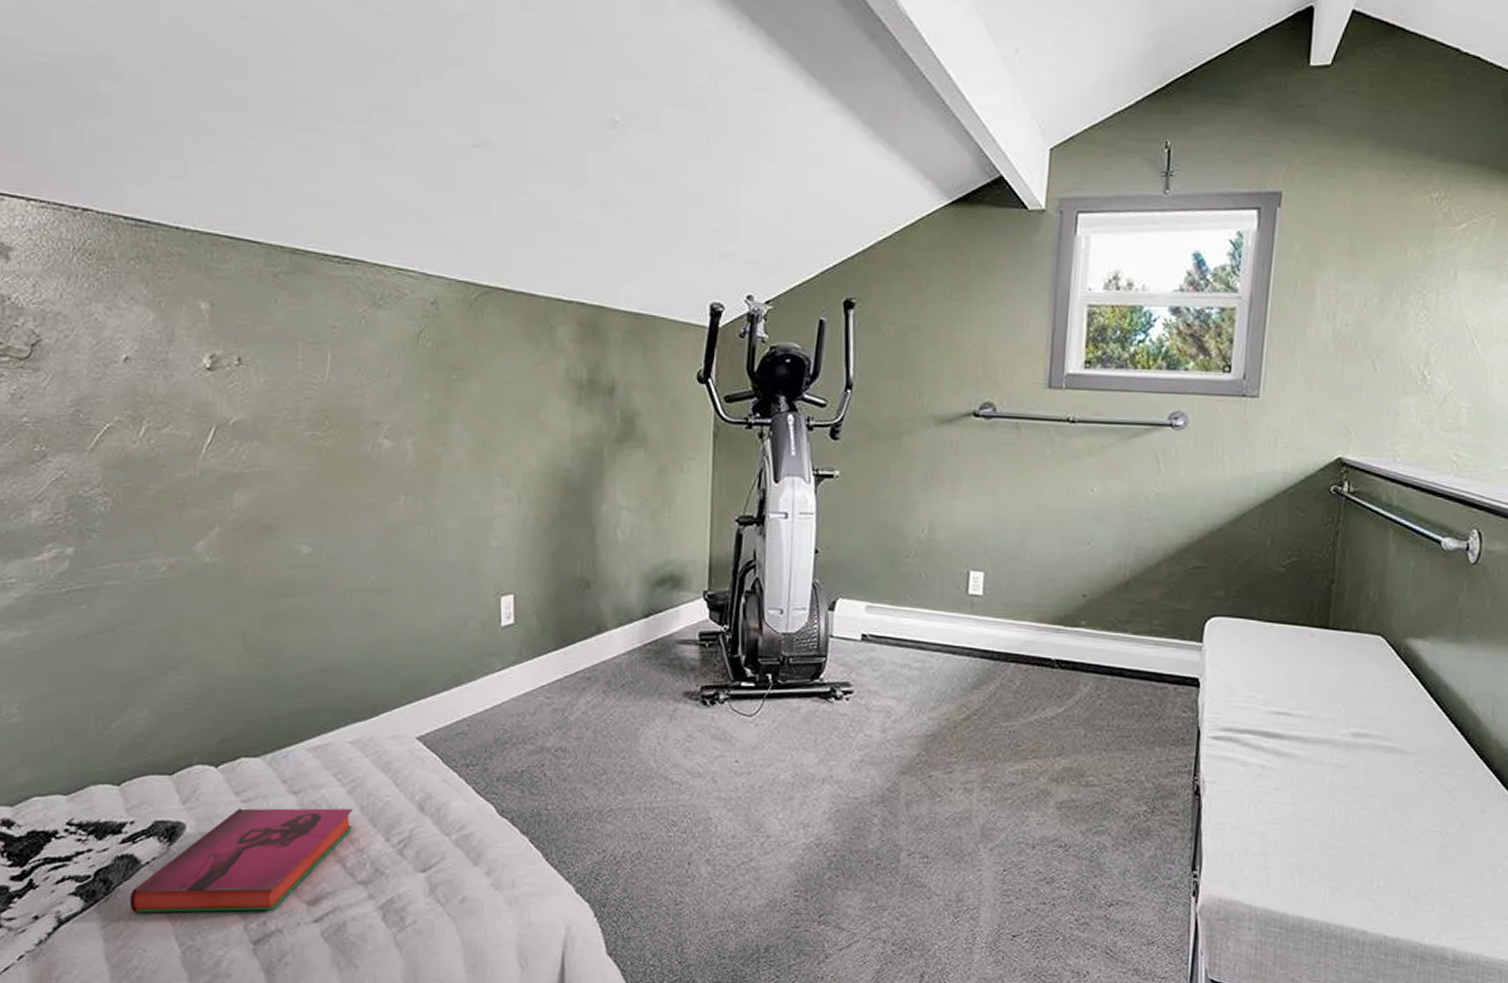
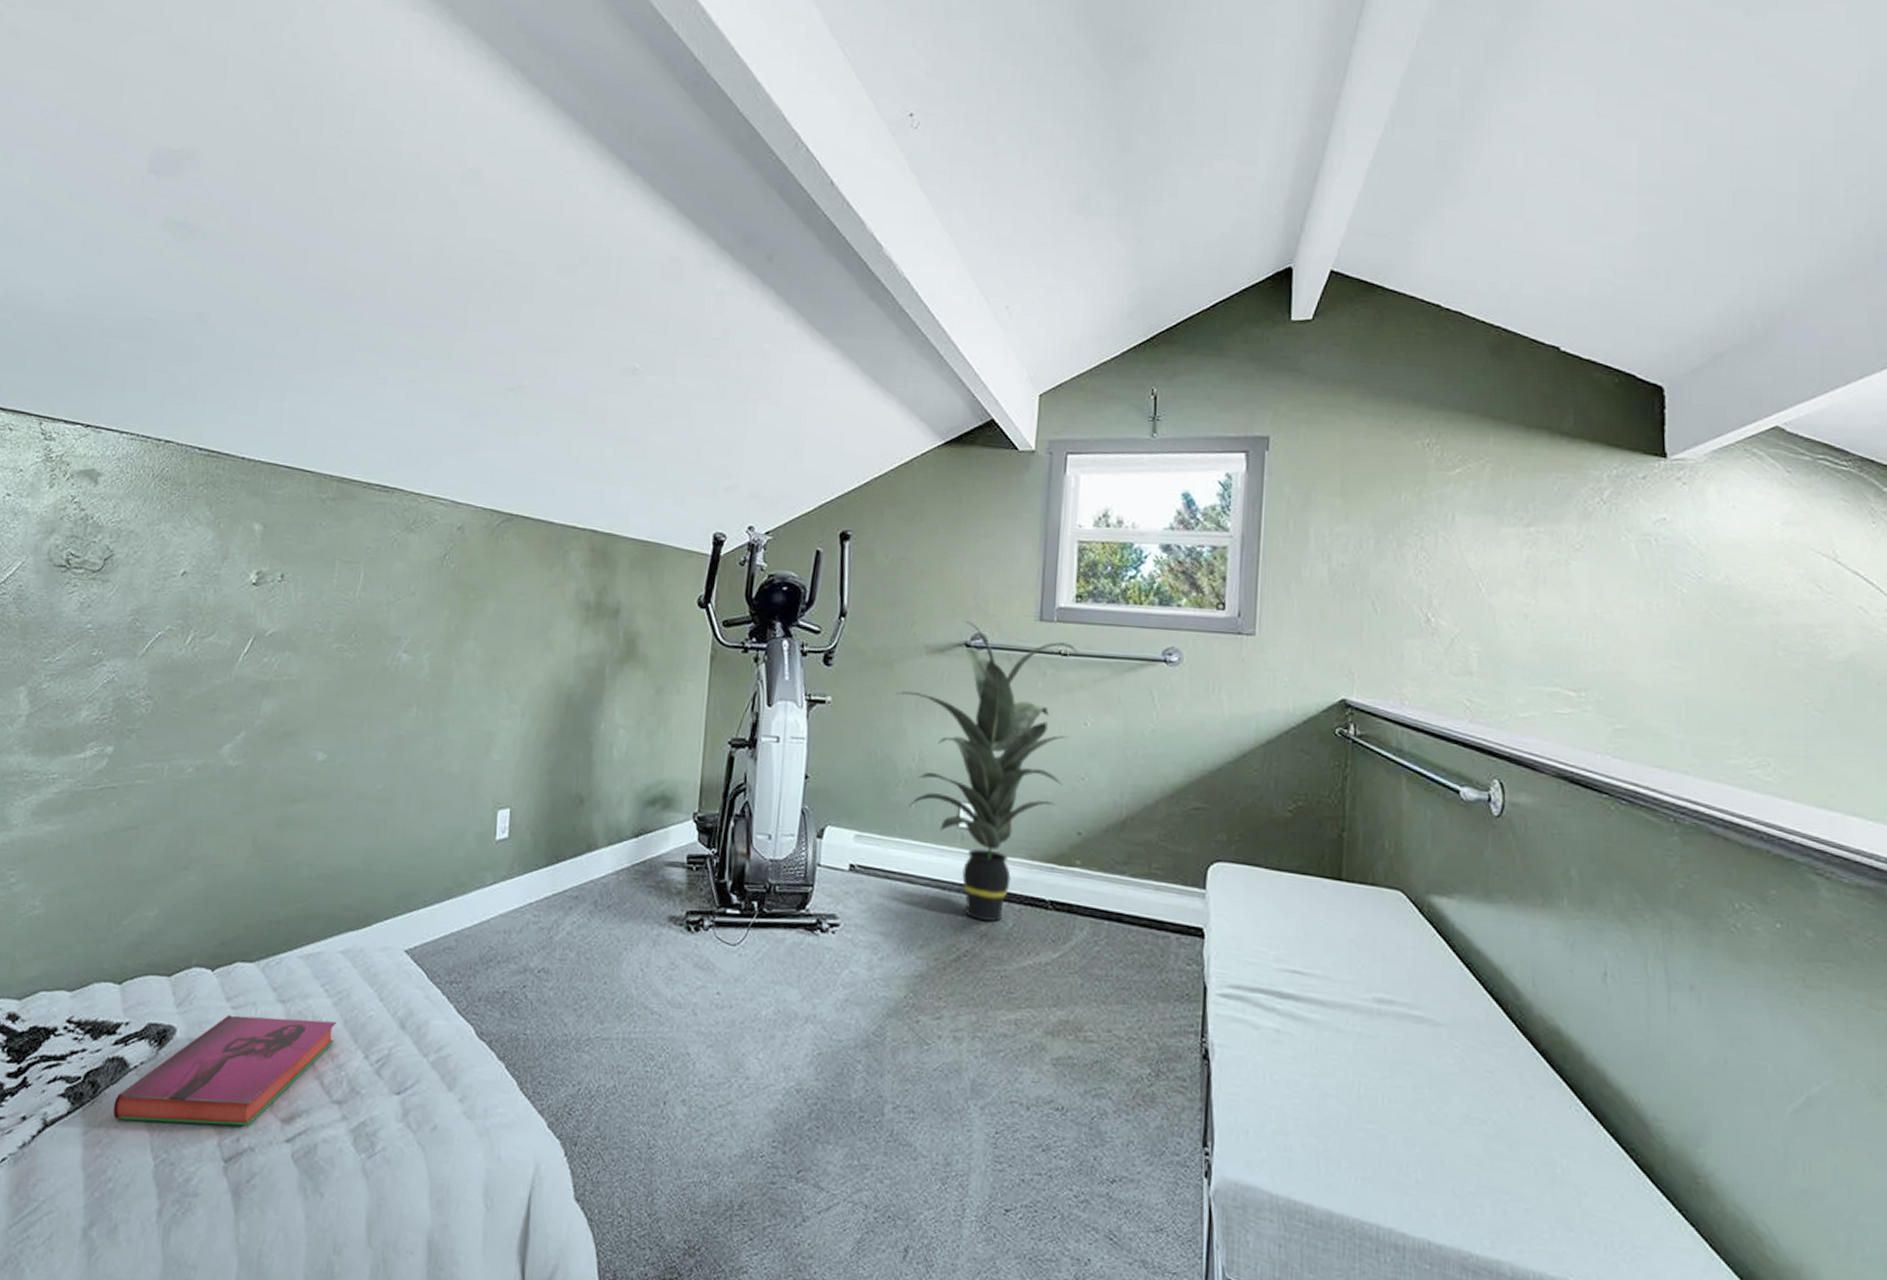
indoor plant: none [905,390,1086,681] -> present [896,621,1078,921]

